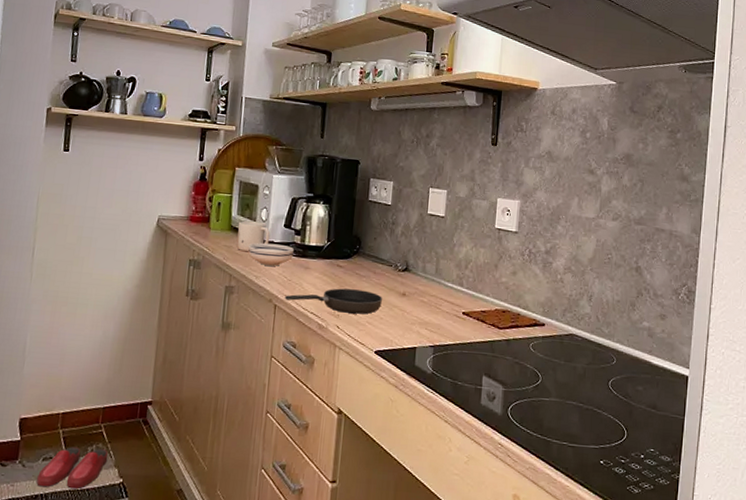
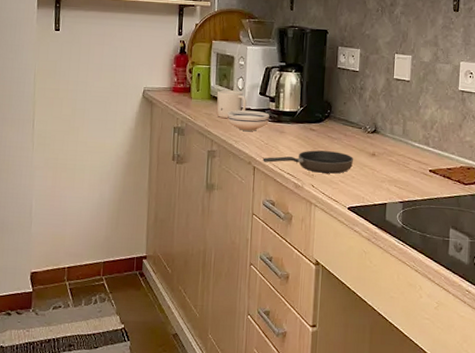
slippers: present [36,447,108,489] -> none [49,297,110,334]

